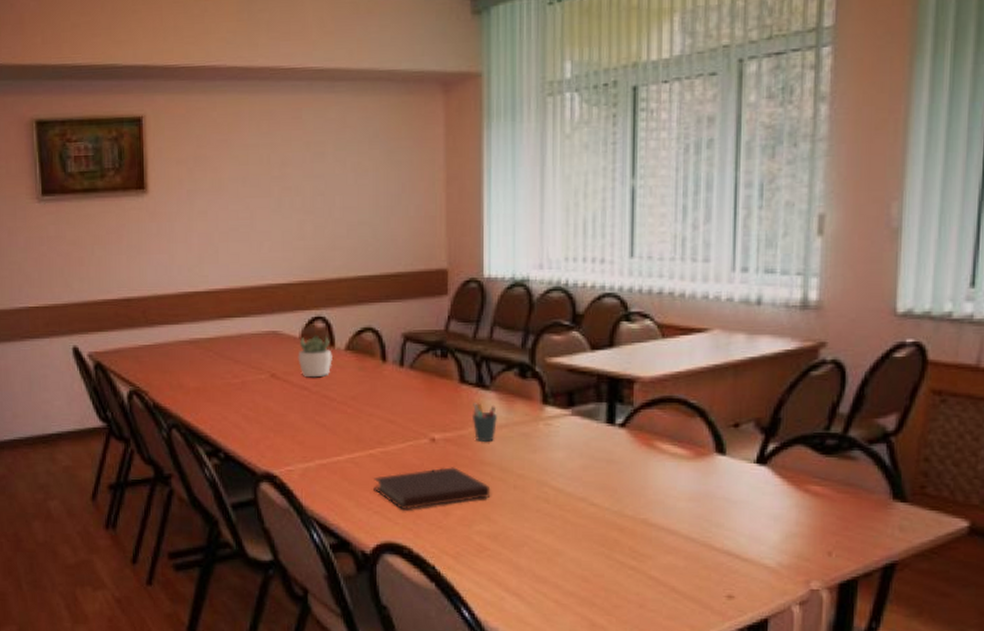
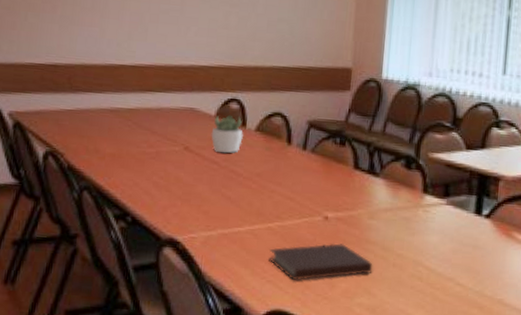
pen holder: present [471,403,497,443] -> none [362,187,384,224]

